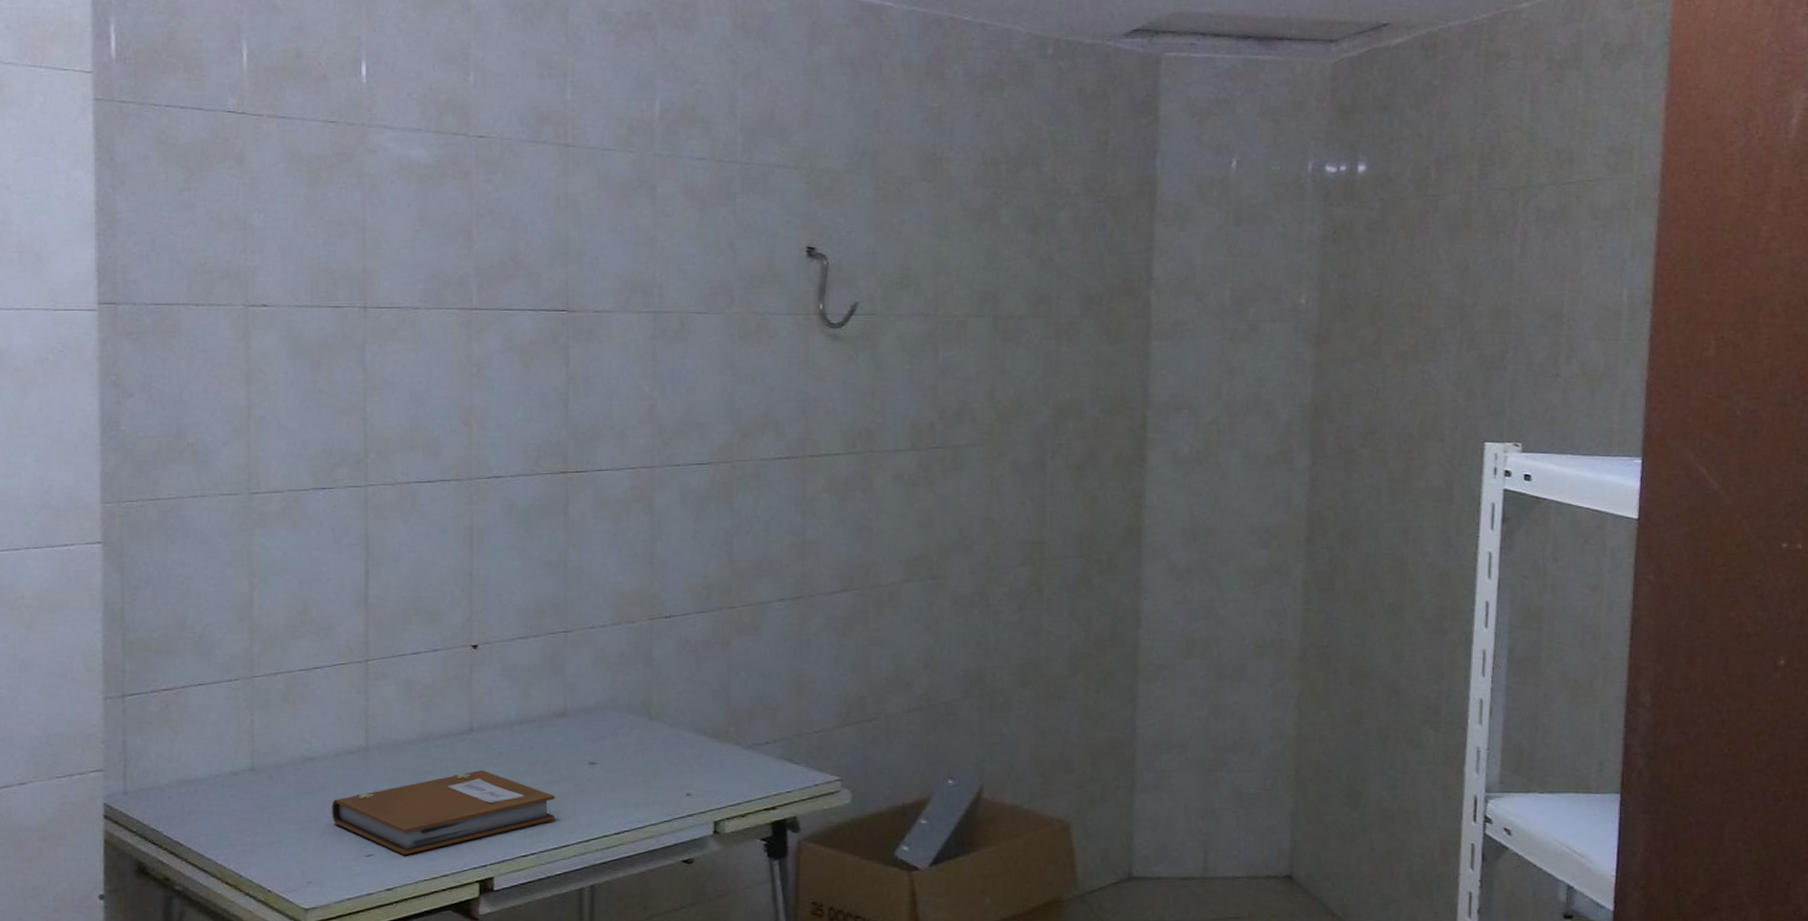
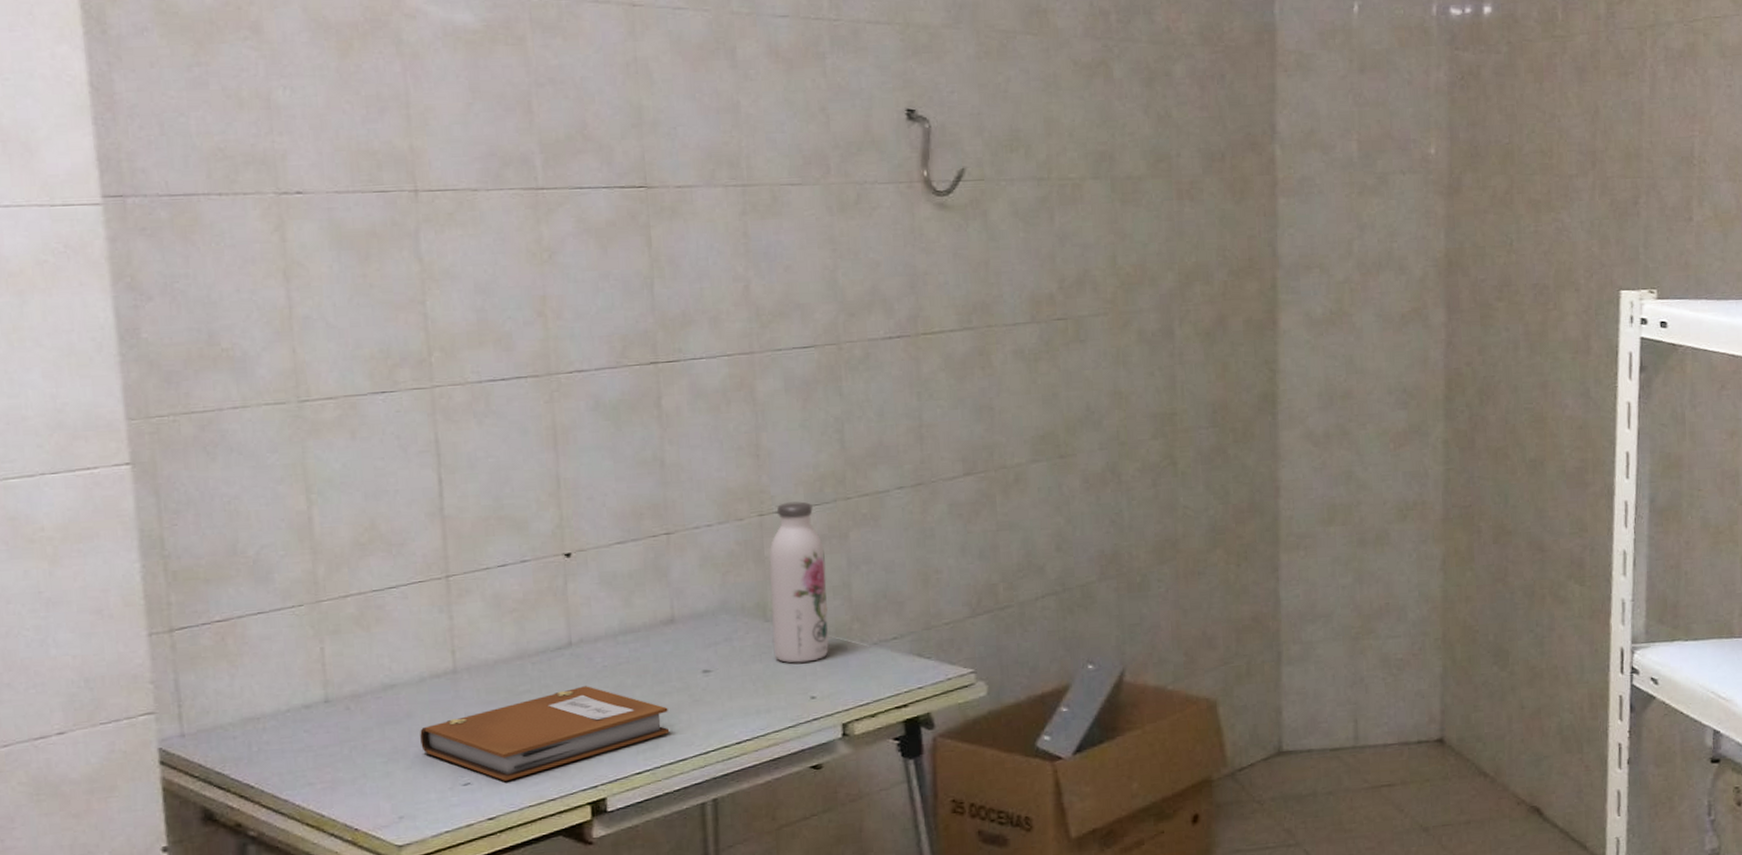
water bottle: none [655,608,708,761] -> present [769,501,829,663]

